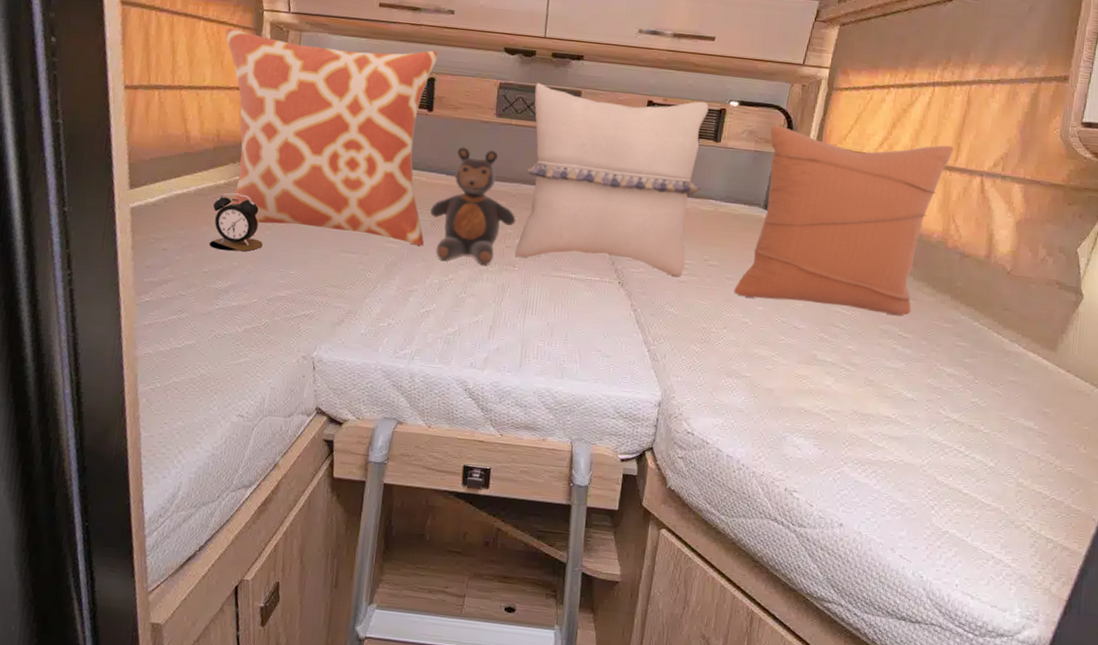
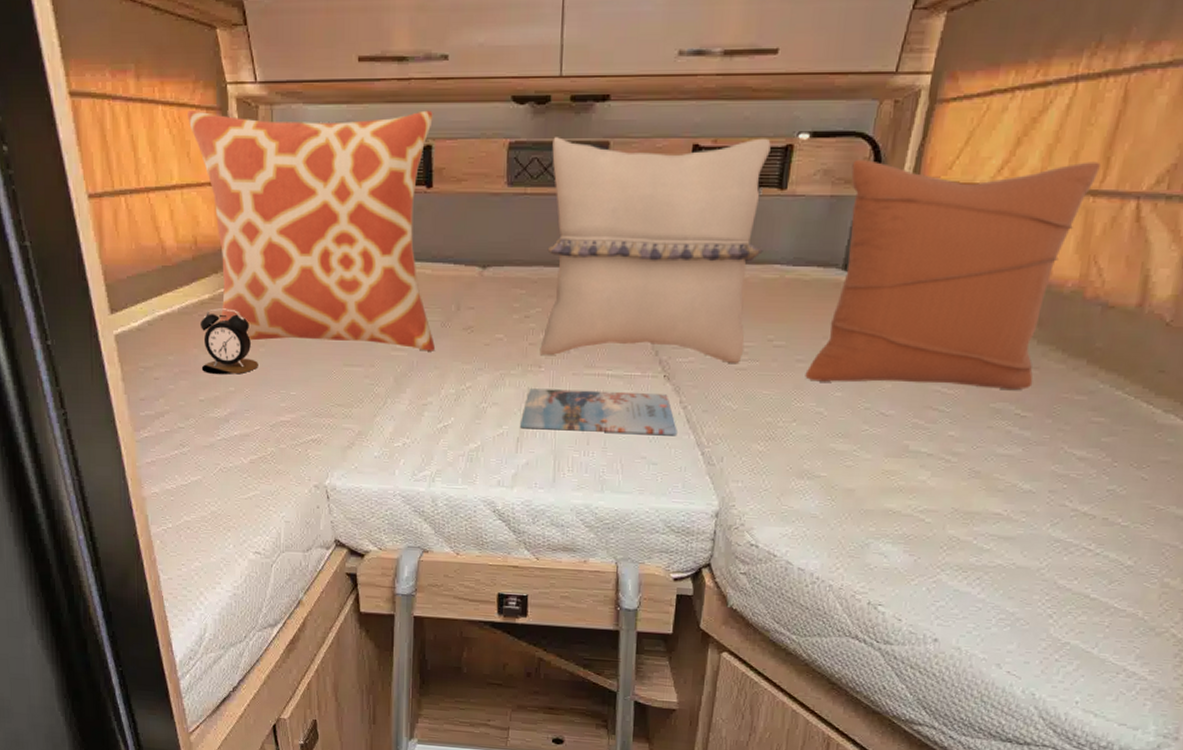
teddy bear: present [430,147,516,265] -> none [438,228,539,368]
magazine: none [494,284,628,333] -> present [521,388,677,435]

